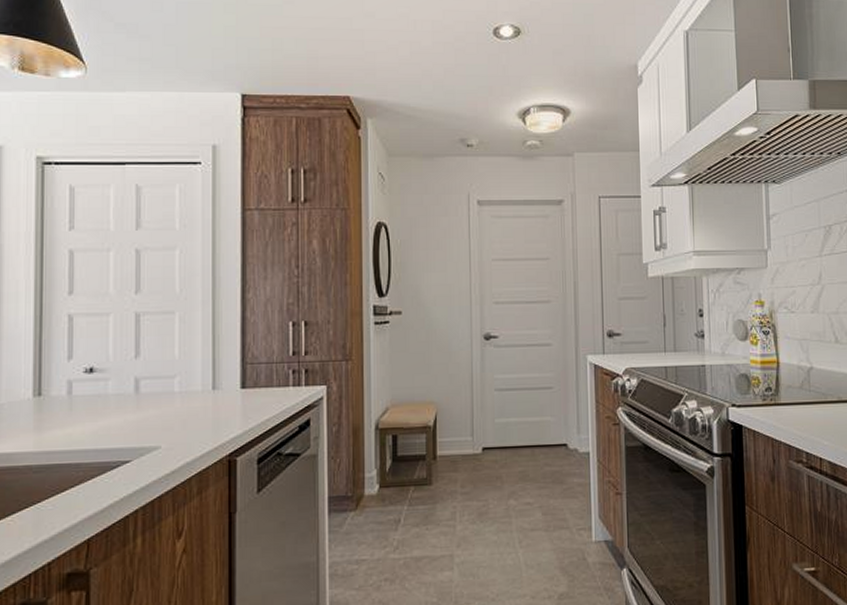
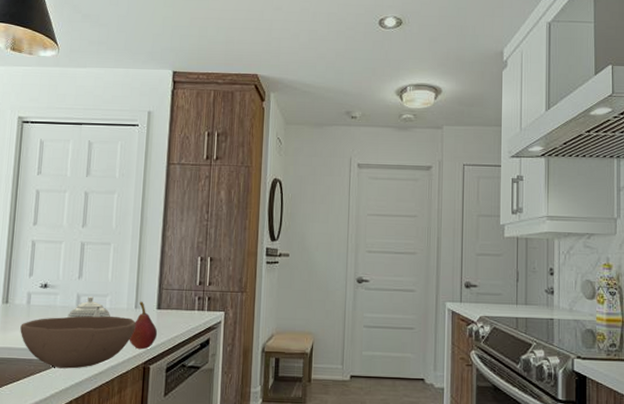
bowl: none [61,401,215,472] -> present [20,315,136,369]
teapot: none [124,379,181,408] -> present [67,297,110,318]
fruit: none [207,380,244,440] -> present [129,301,158,350]

